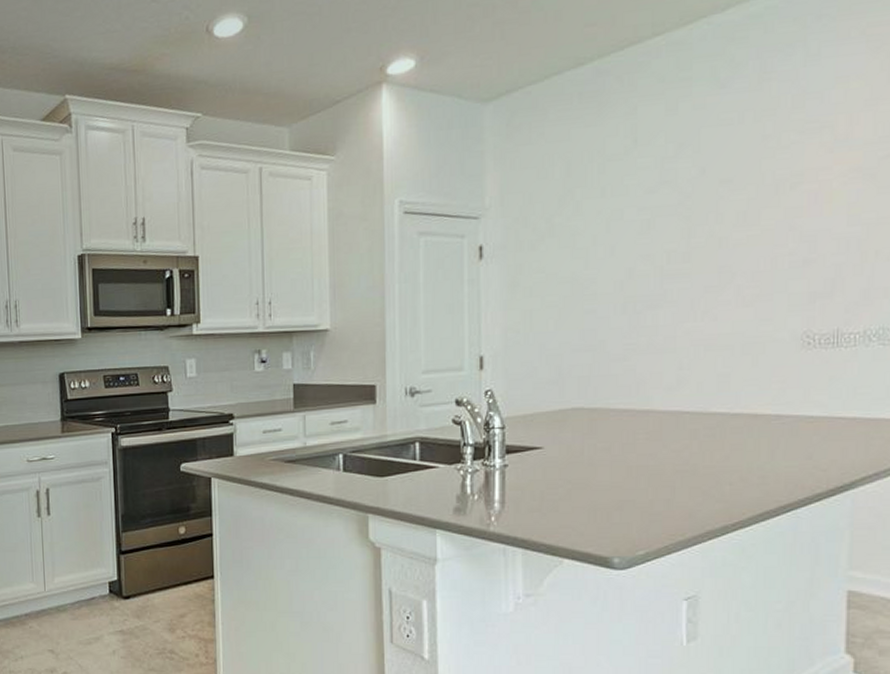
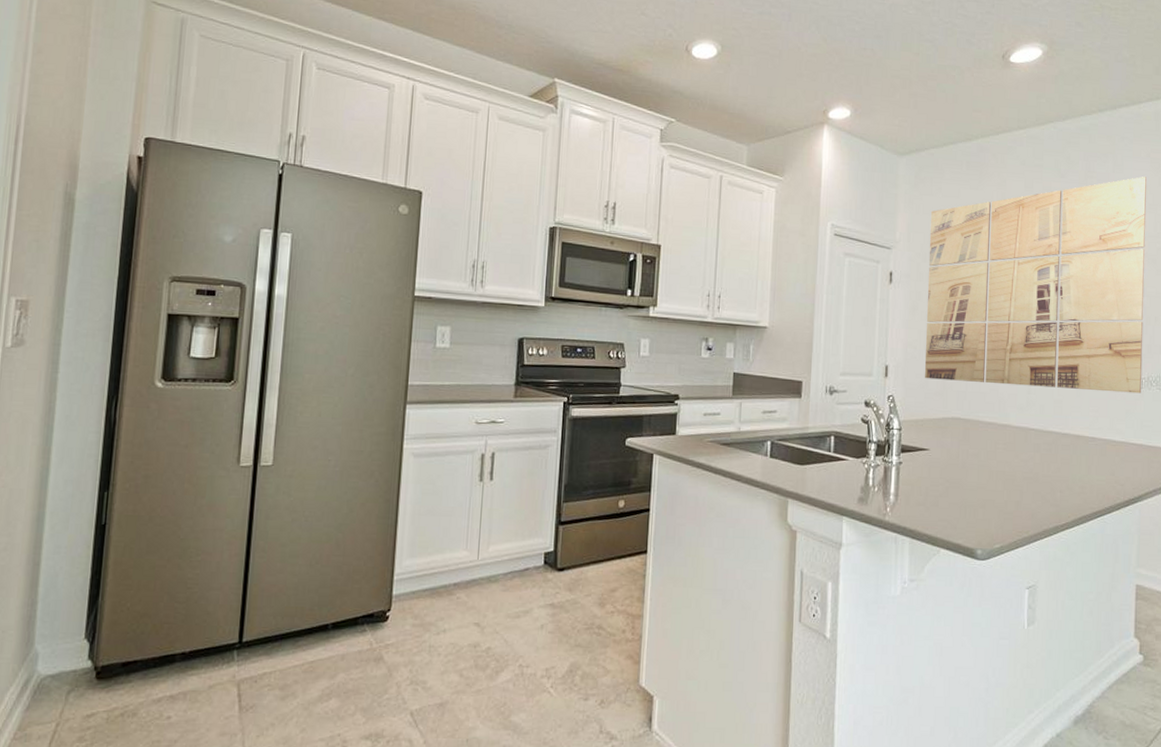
wall art: none [530,63,861,366] -> present [925,176,1147,394]

